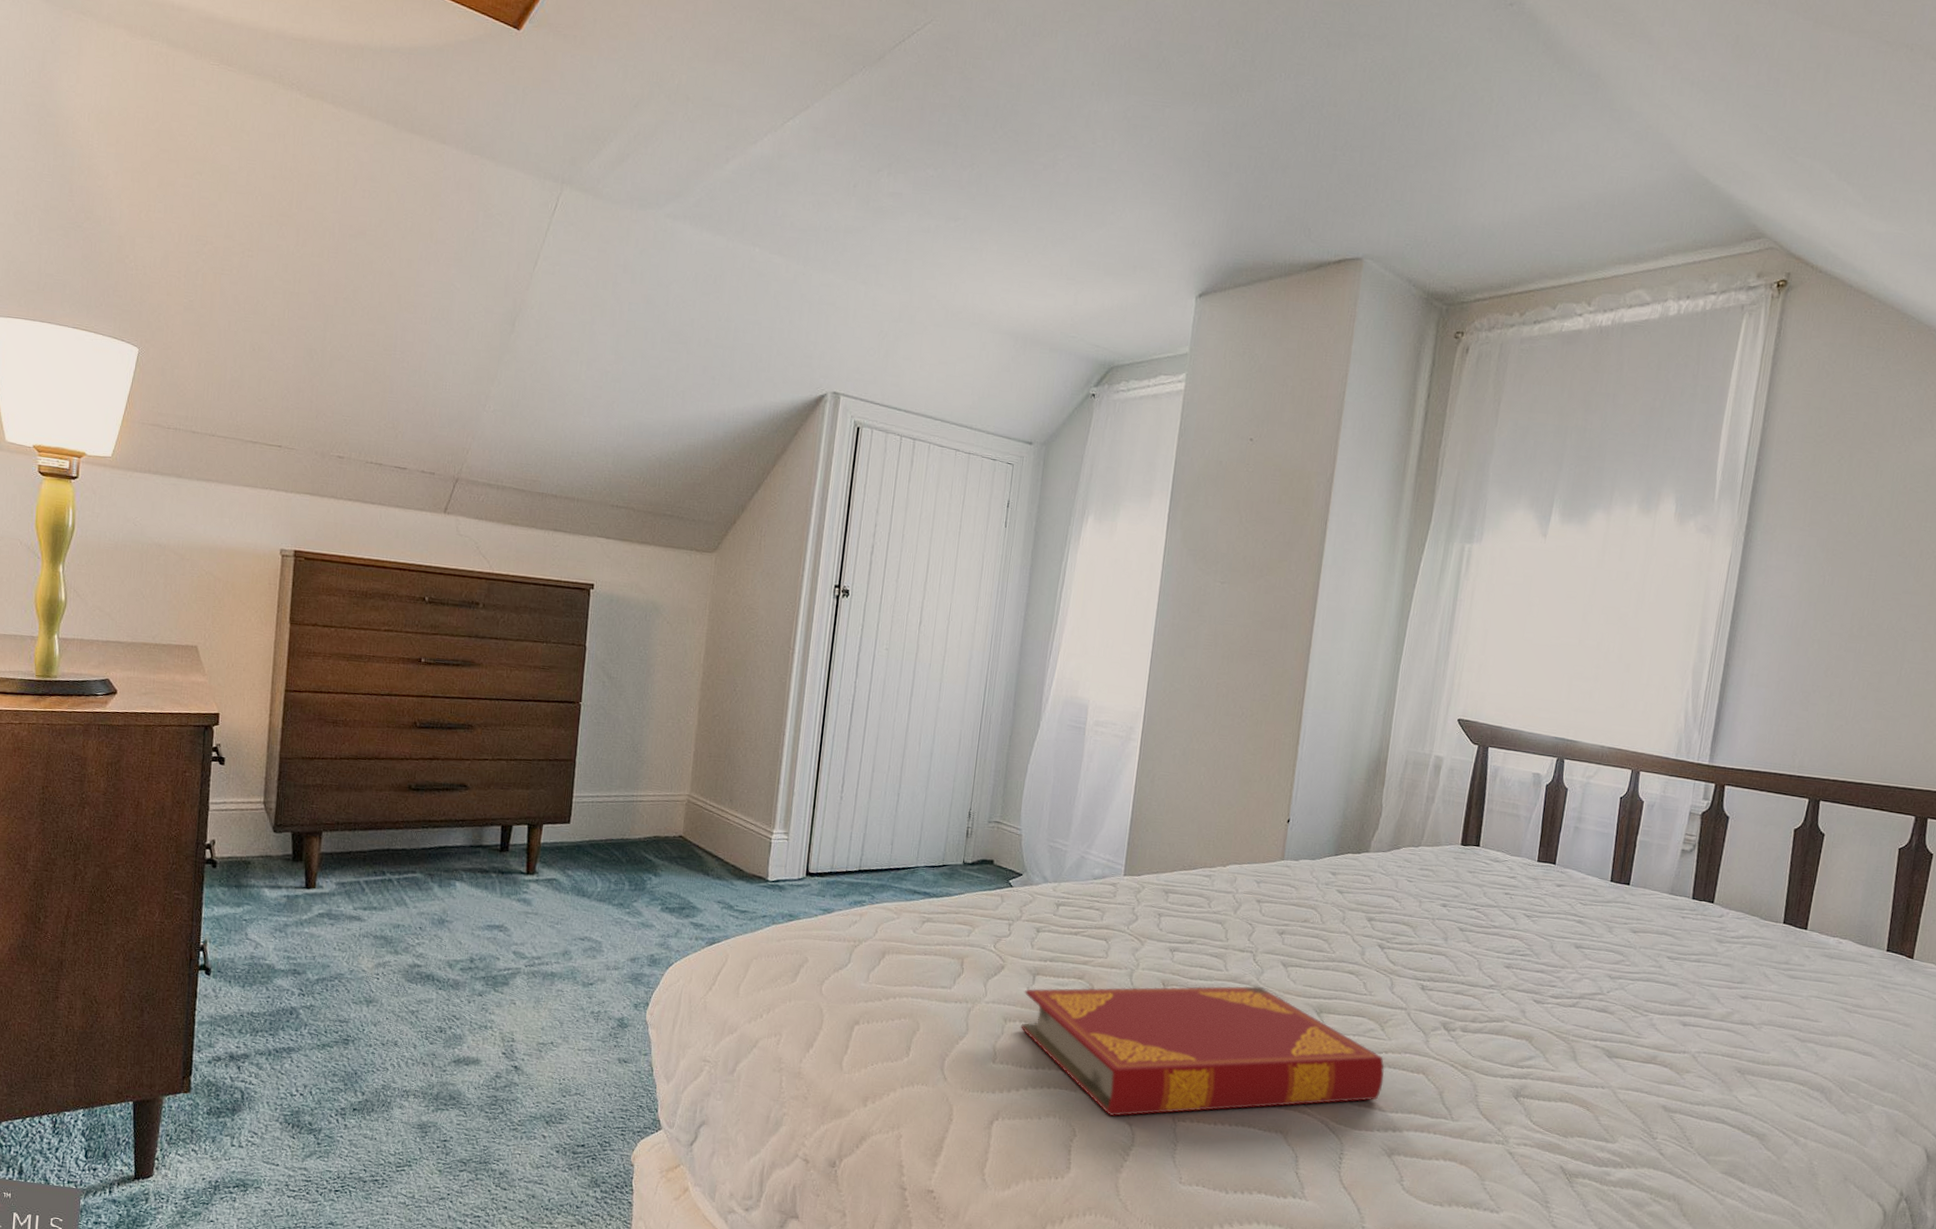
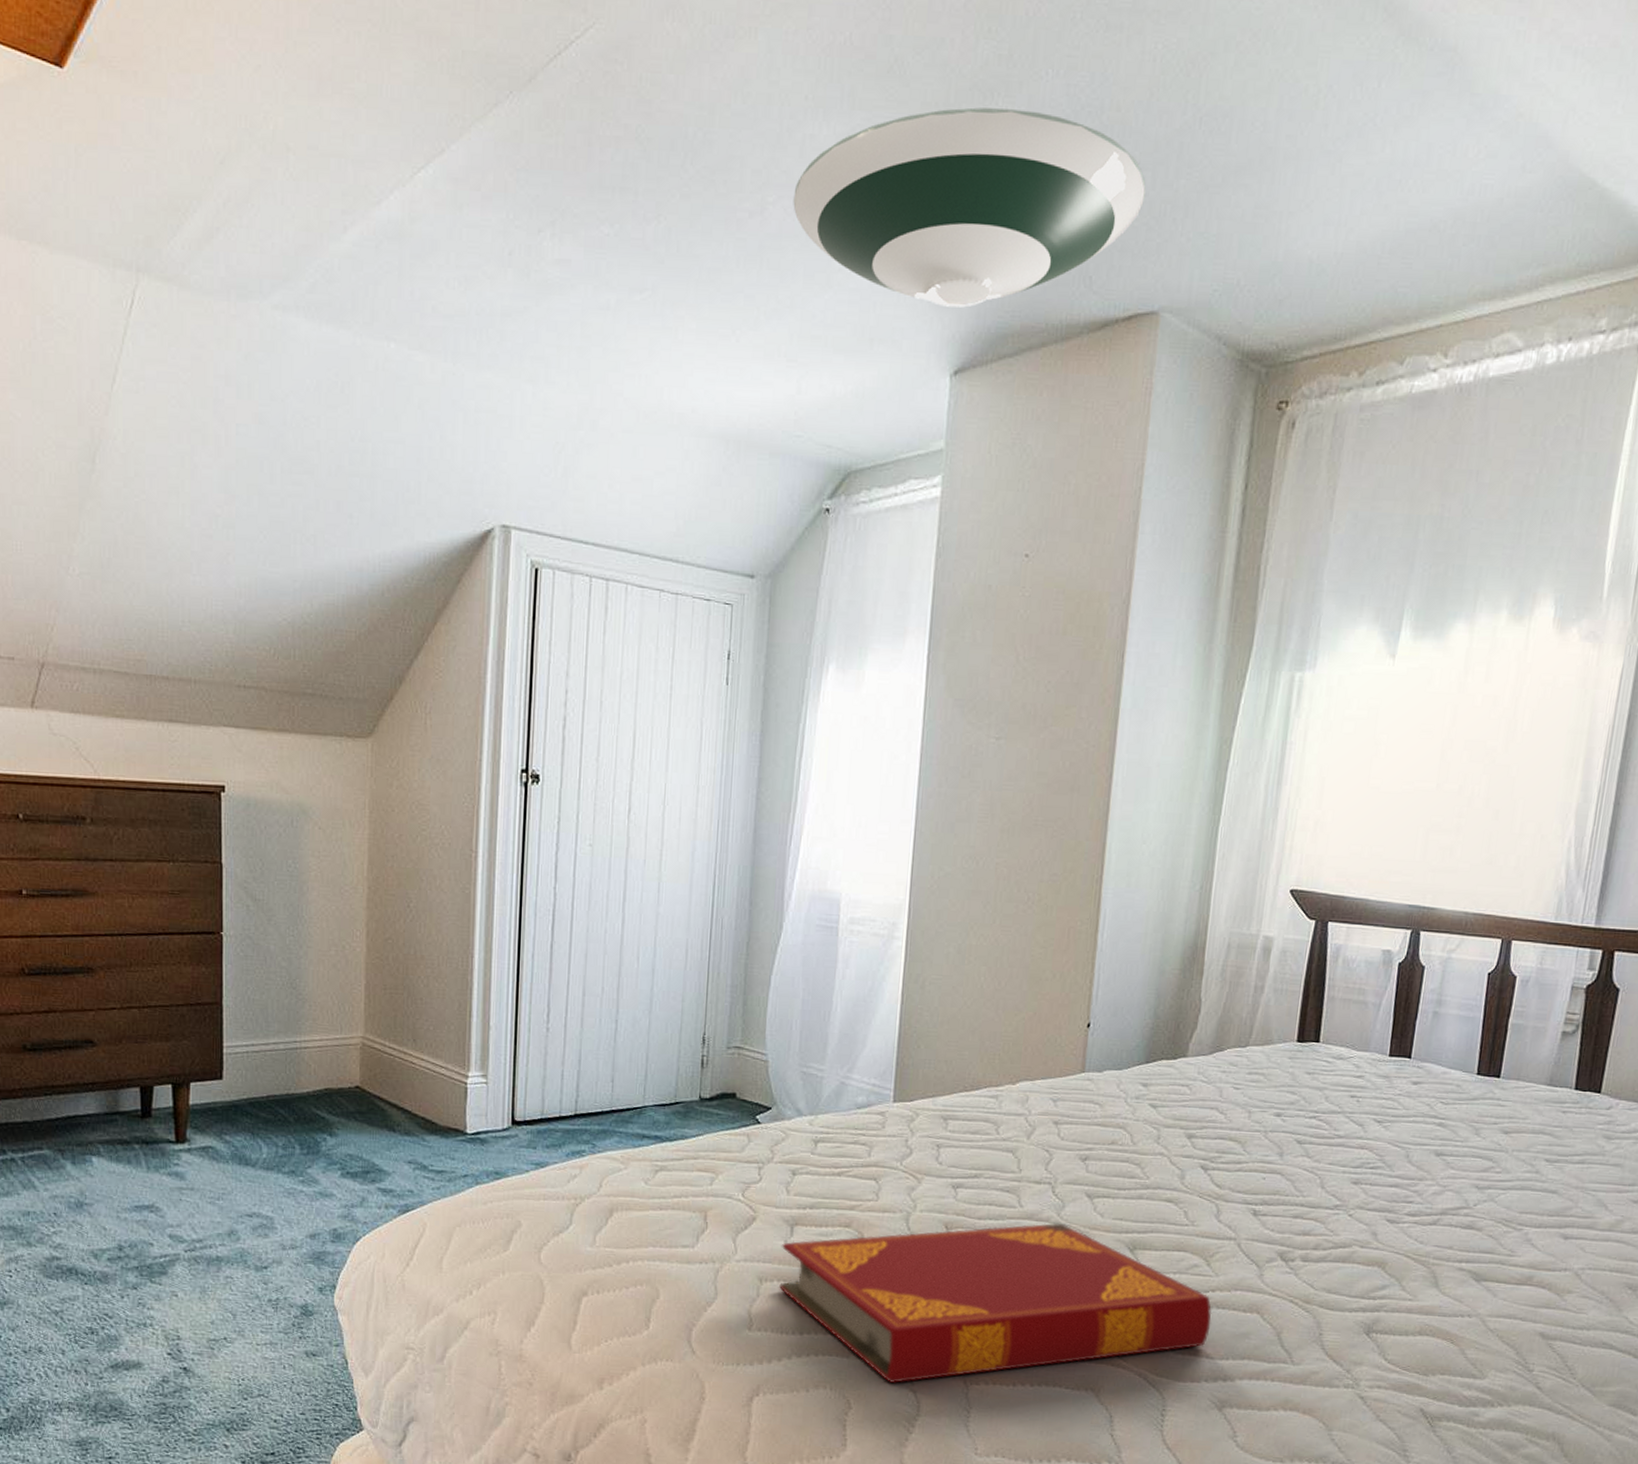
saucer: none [1078,97,1355,247] -> present [793,107,1146,308]

